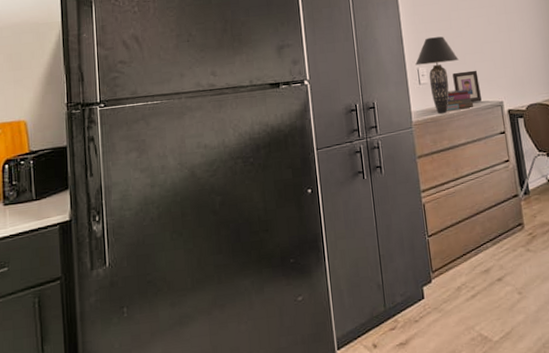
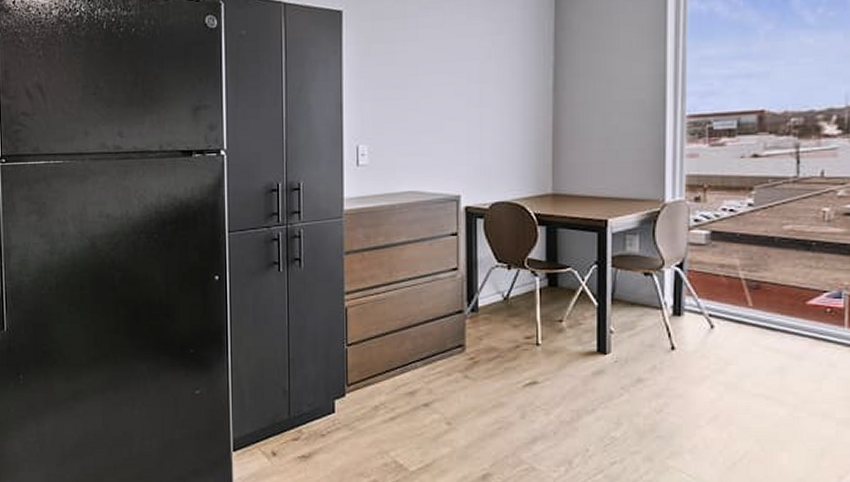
table lamp: present [415,36,459,115] -> none [355,107,410,205]
books: present [446,88,474,111] -> none [387,175,422,201]
picture frame: present [453,70,482,103] -> none [400,153,433,194]

